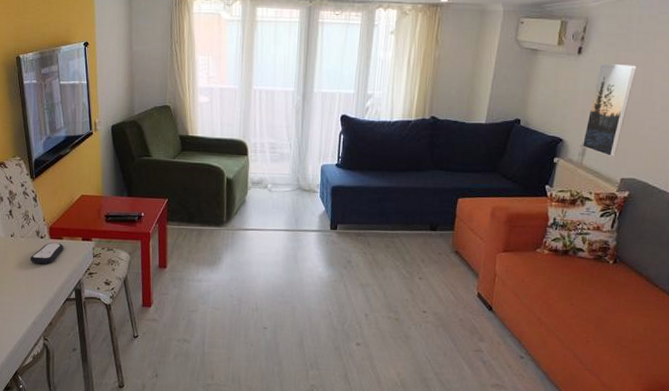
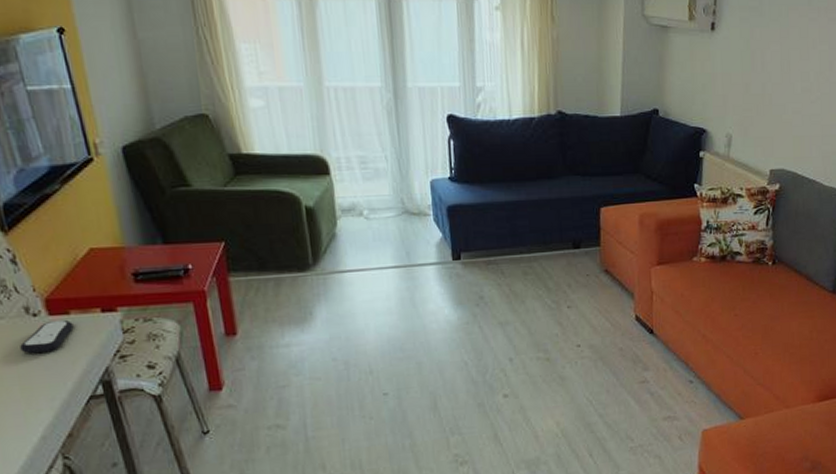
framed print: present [581,63,637,157] -> none [726,40,773,146]

